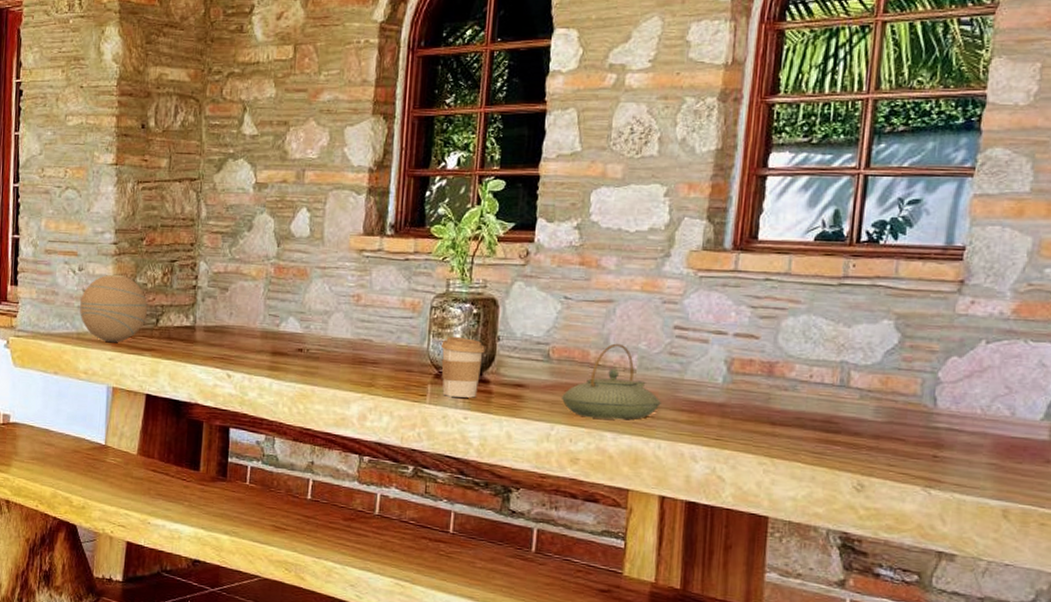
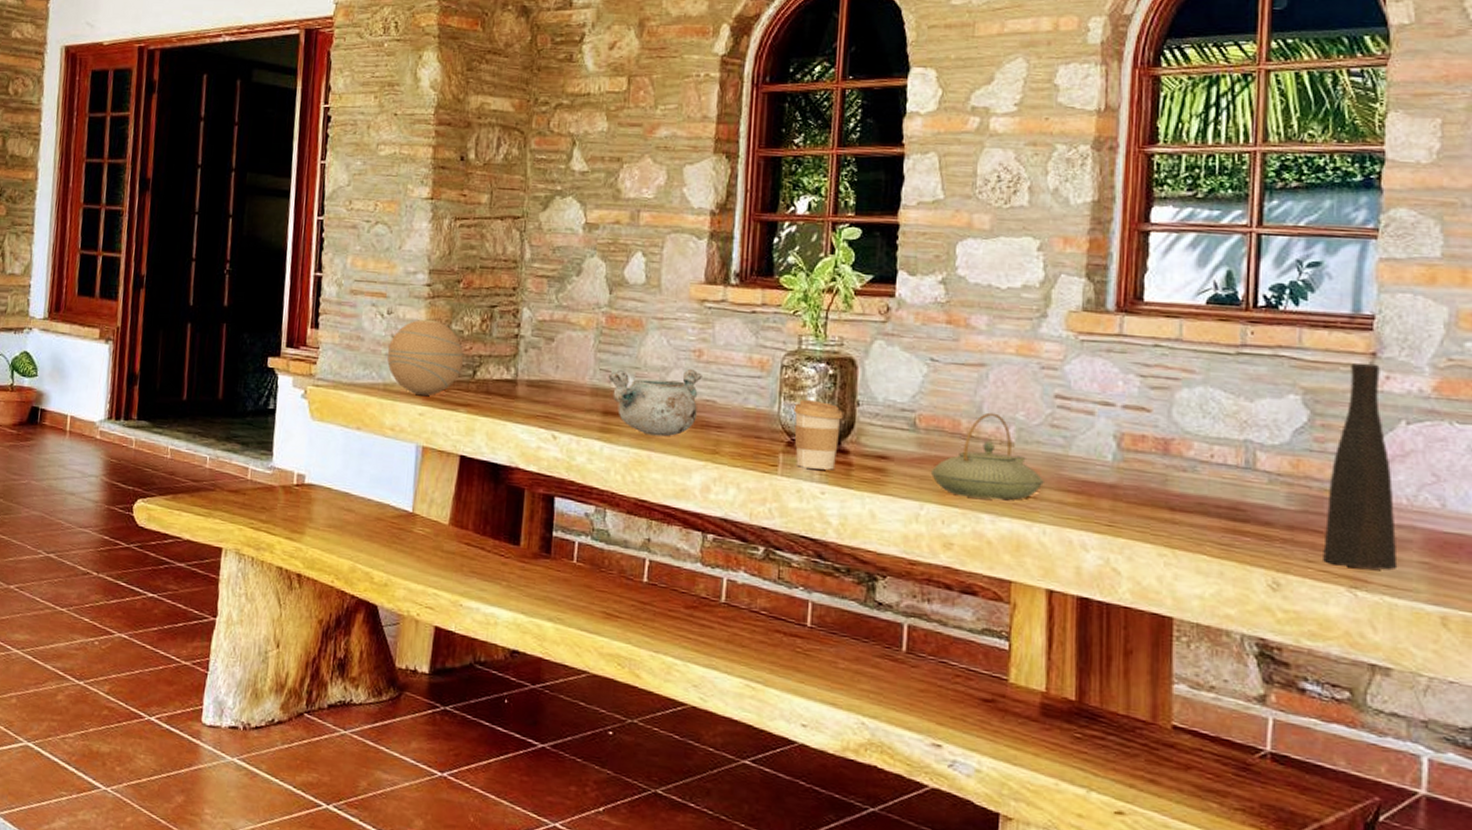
decorative bowl: none [276,312,360,373] -> present [608,368,702,437]
vase: none [903,290,970,471] -> present [1323,363,1398,571]

